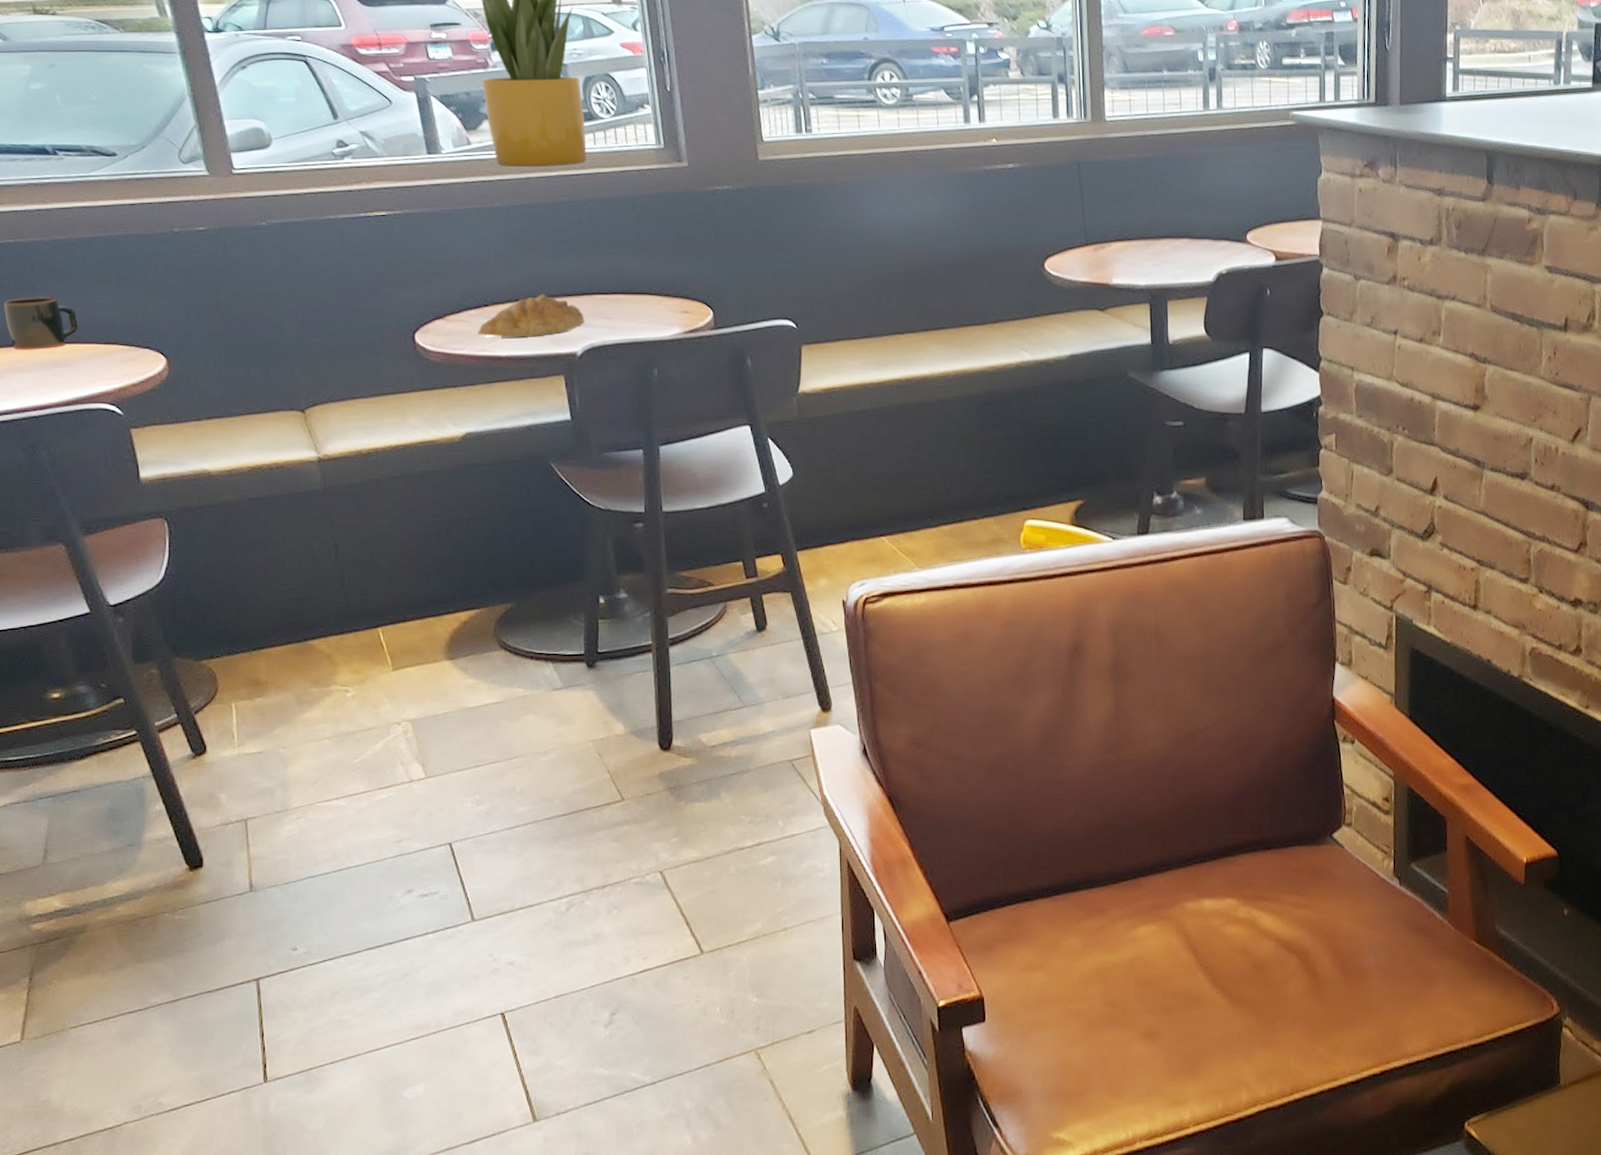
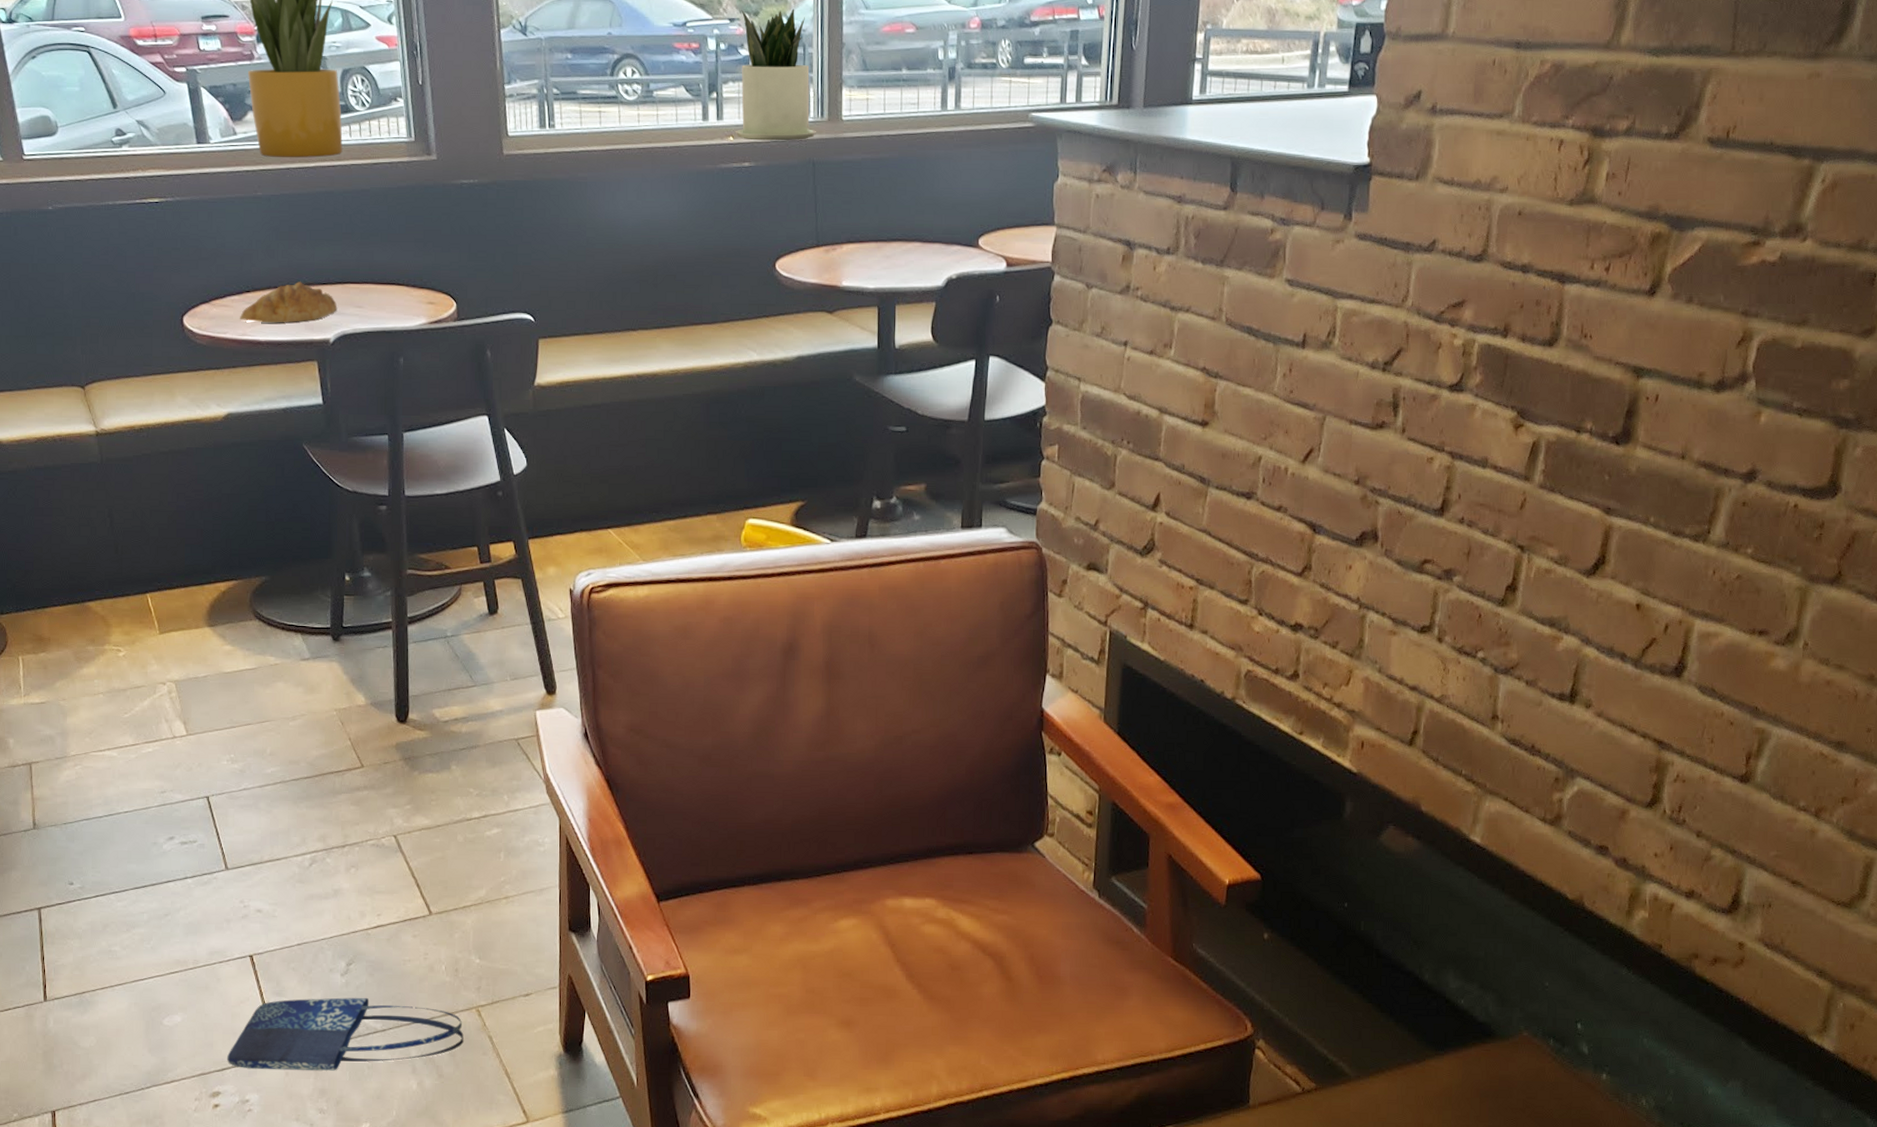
shopping bag: none [476,1048,742,1138] -> present [226,997,464,1071]
planter: none [998,13,1080,142] -> present [735,8,816,141]

